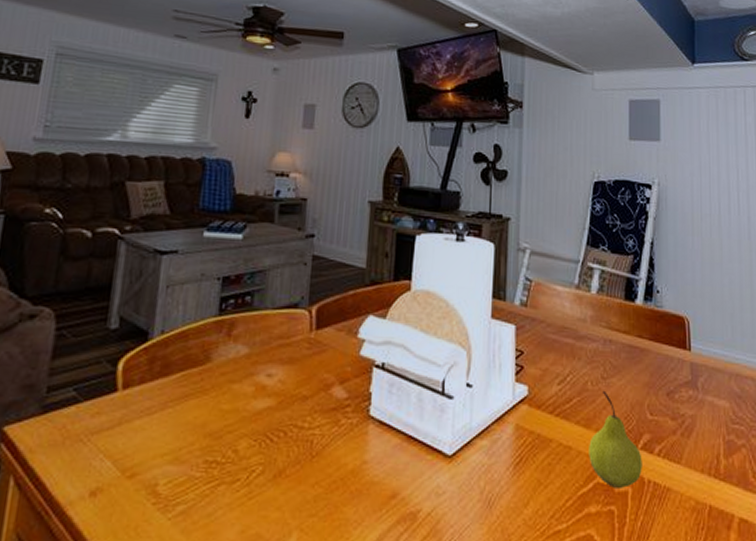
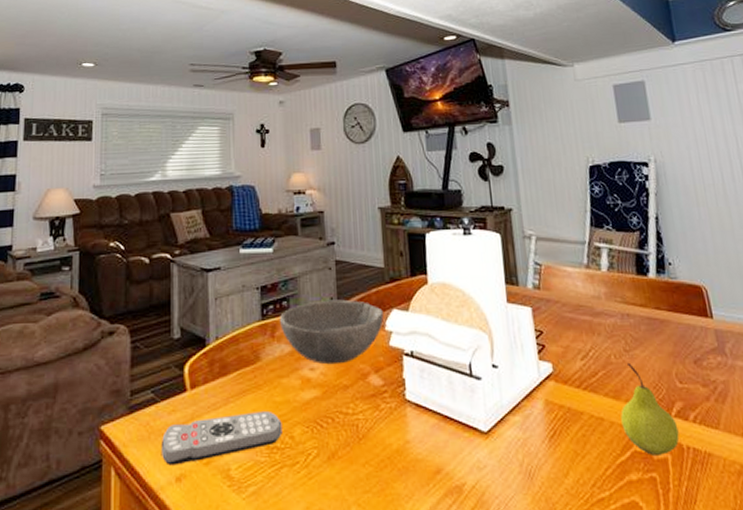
remote control: none [76,420,227,477] -> present [162,412,282,466]
bowl: none [239,299,358,372] -> present [280,299,384,365]

